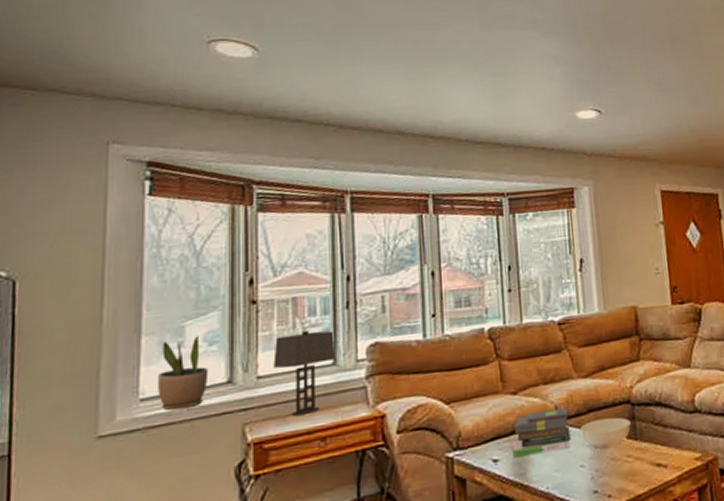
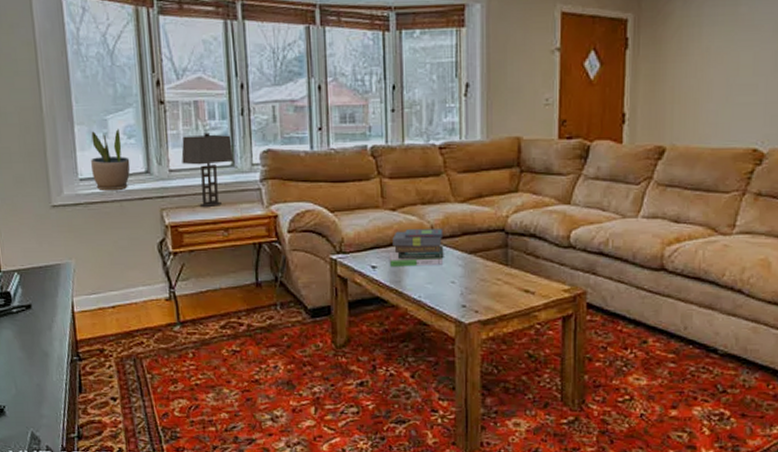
bowl: present [580,417,631,450] -> none [454,243,503,270]

